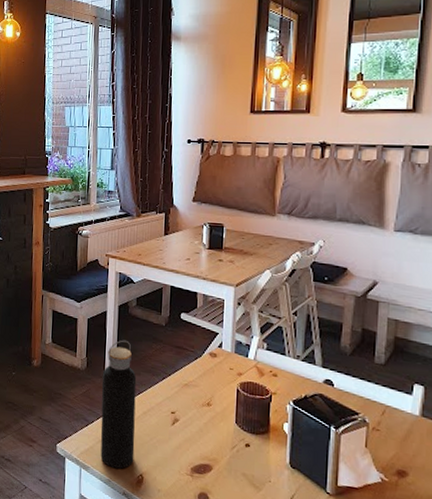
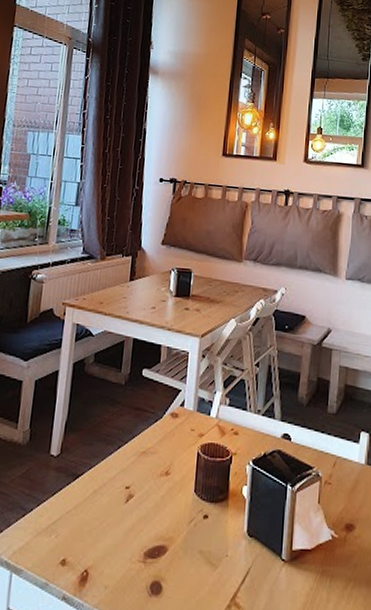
water bottle: present [100,340,137,469] -> none [38,404,89,568]

